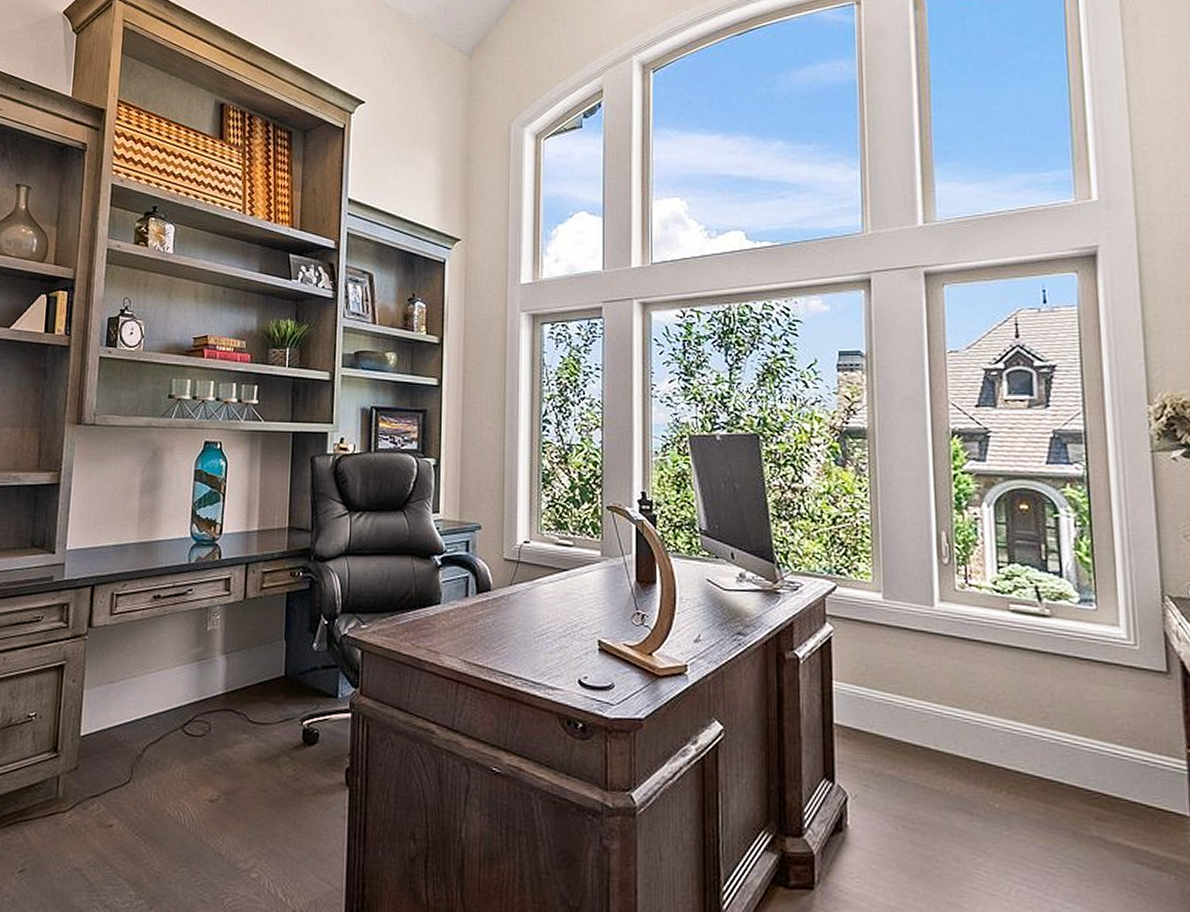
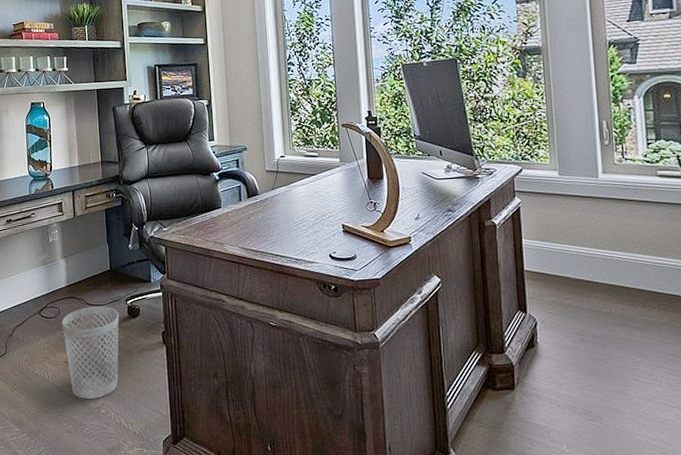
wastebasket: none [211,725,291,857] -> present [62,306,119,399]

